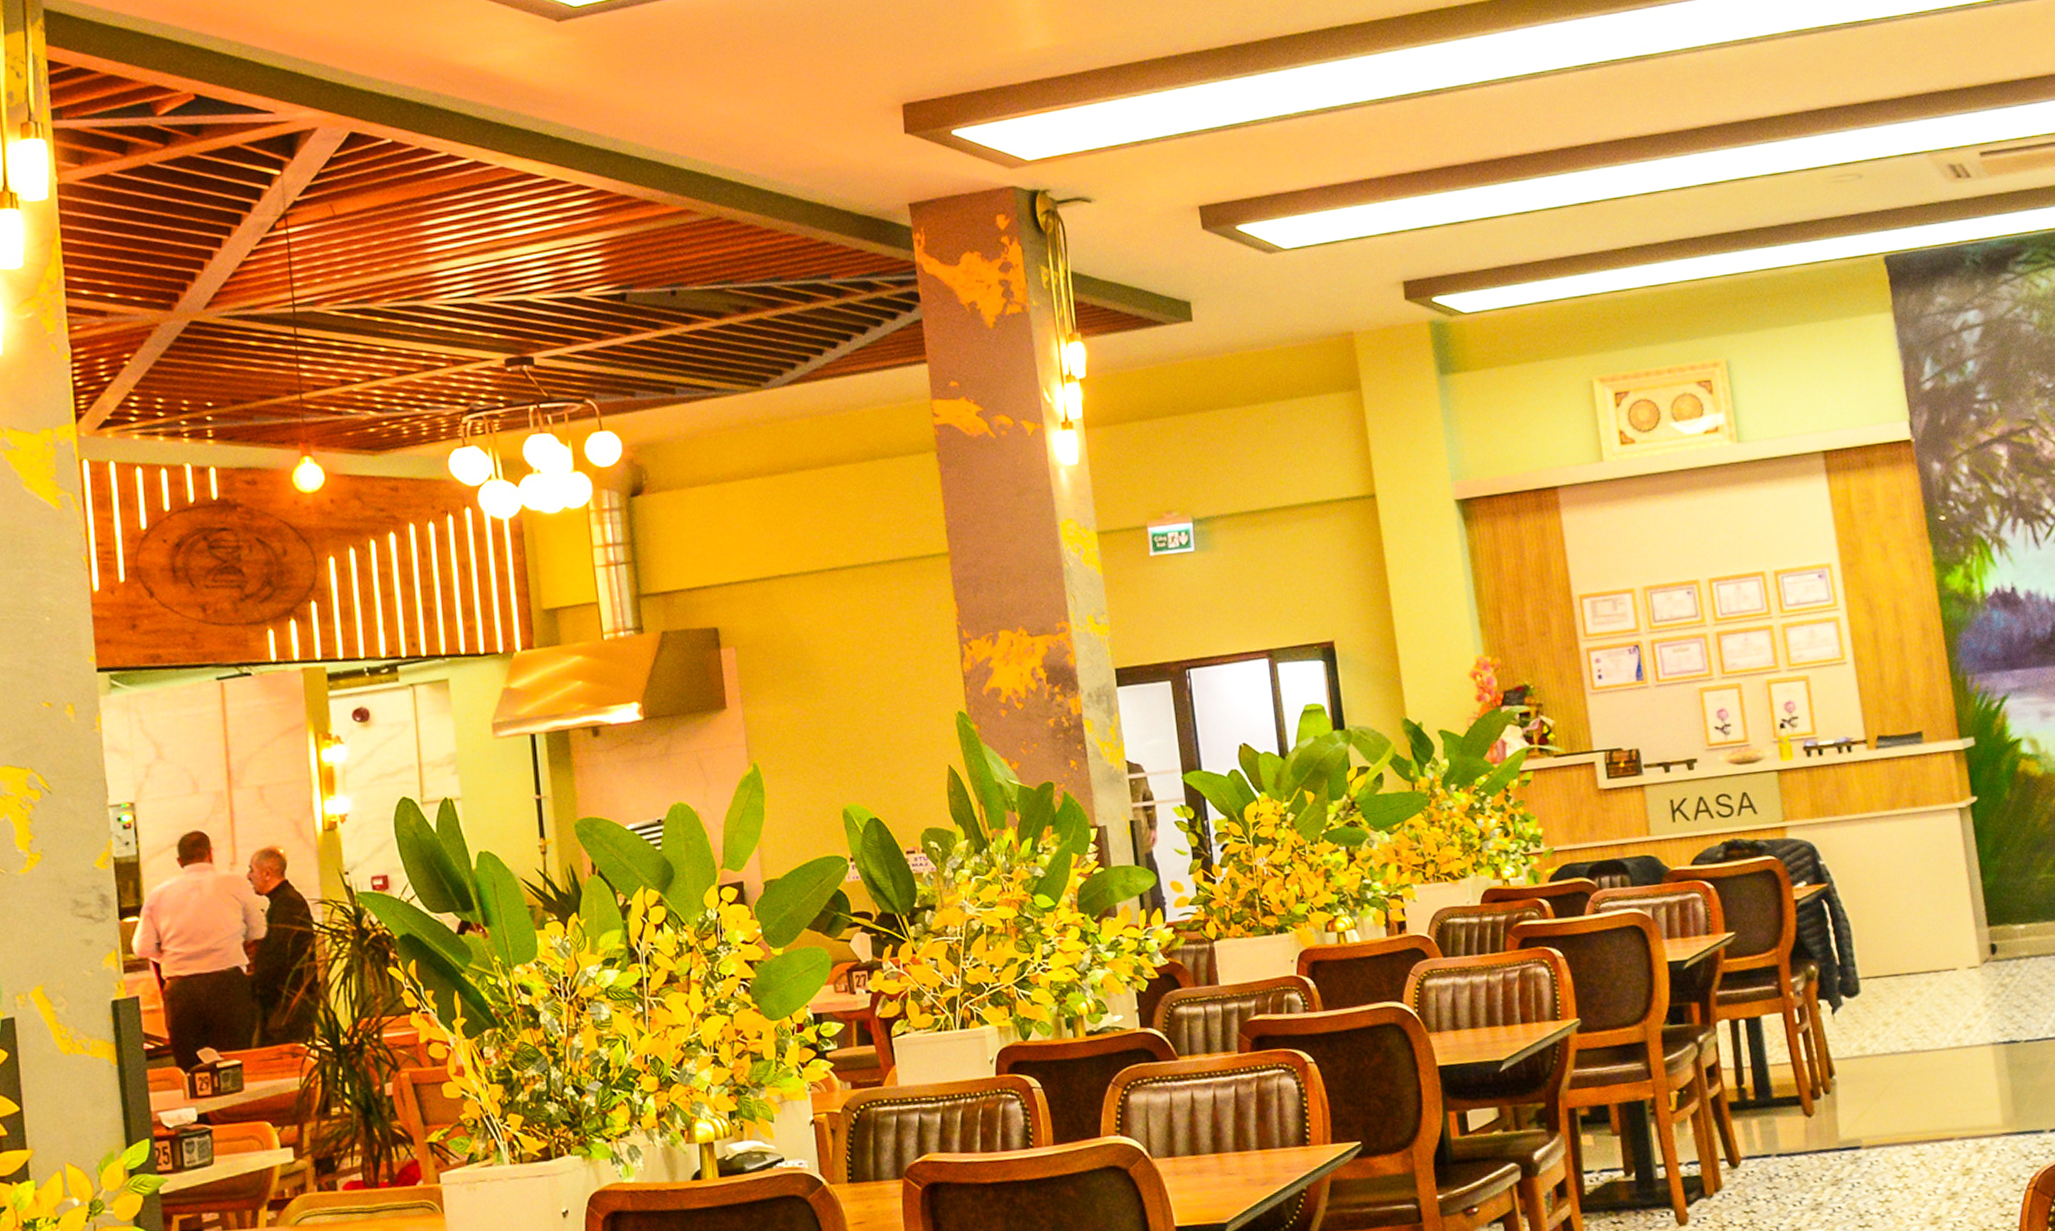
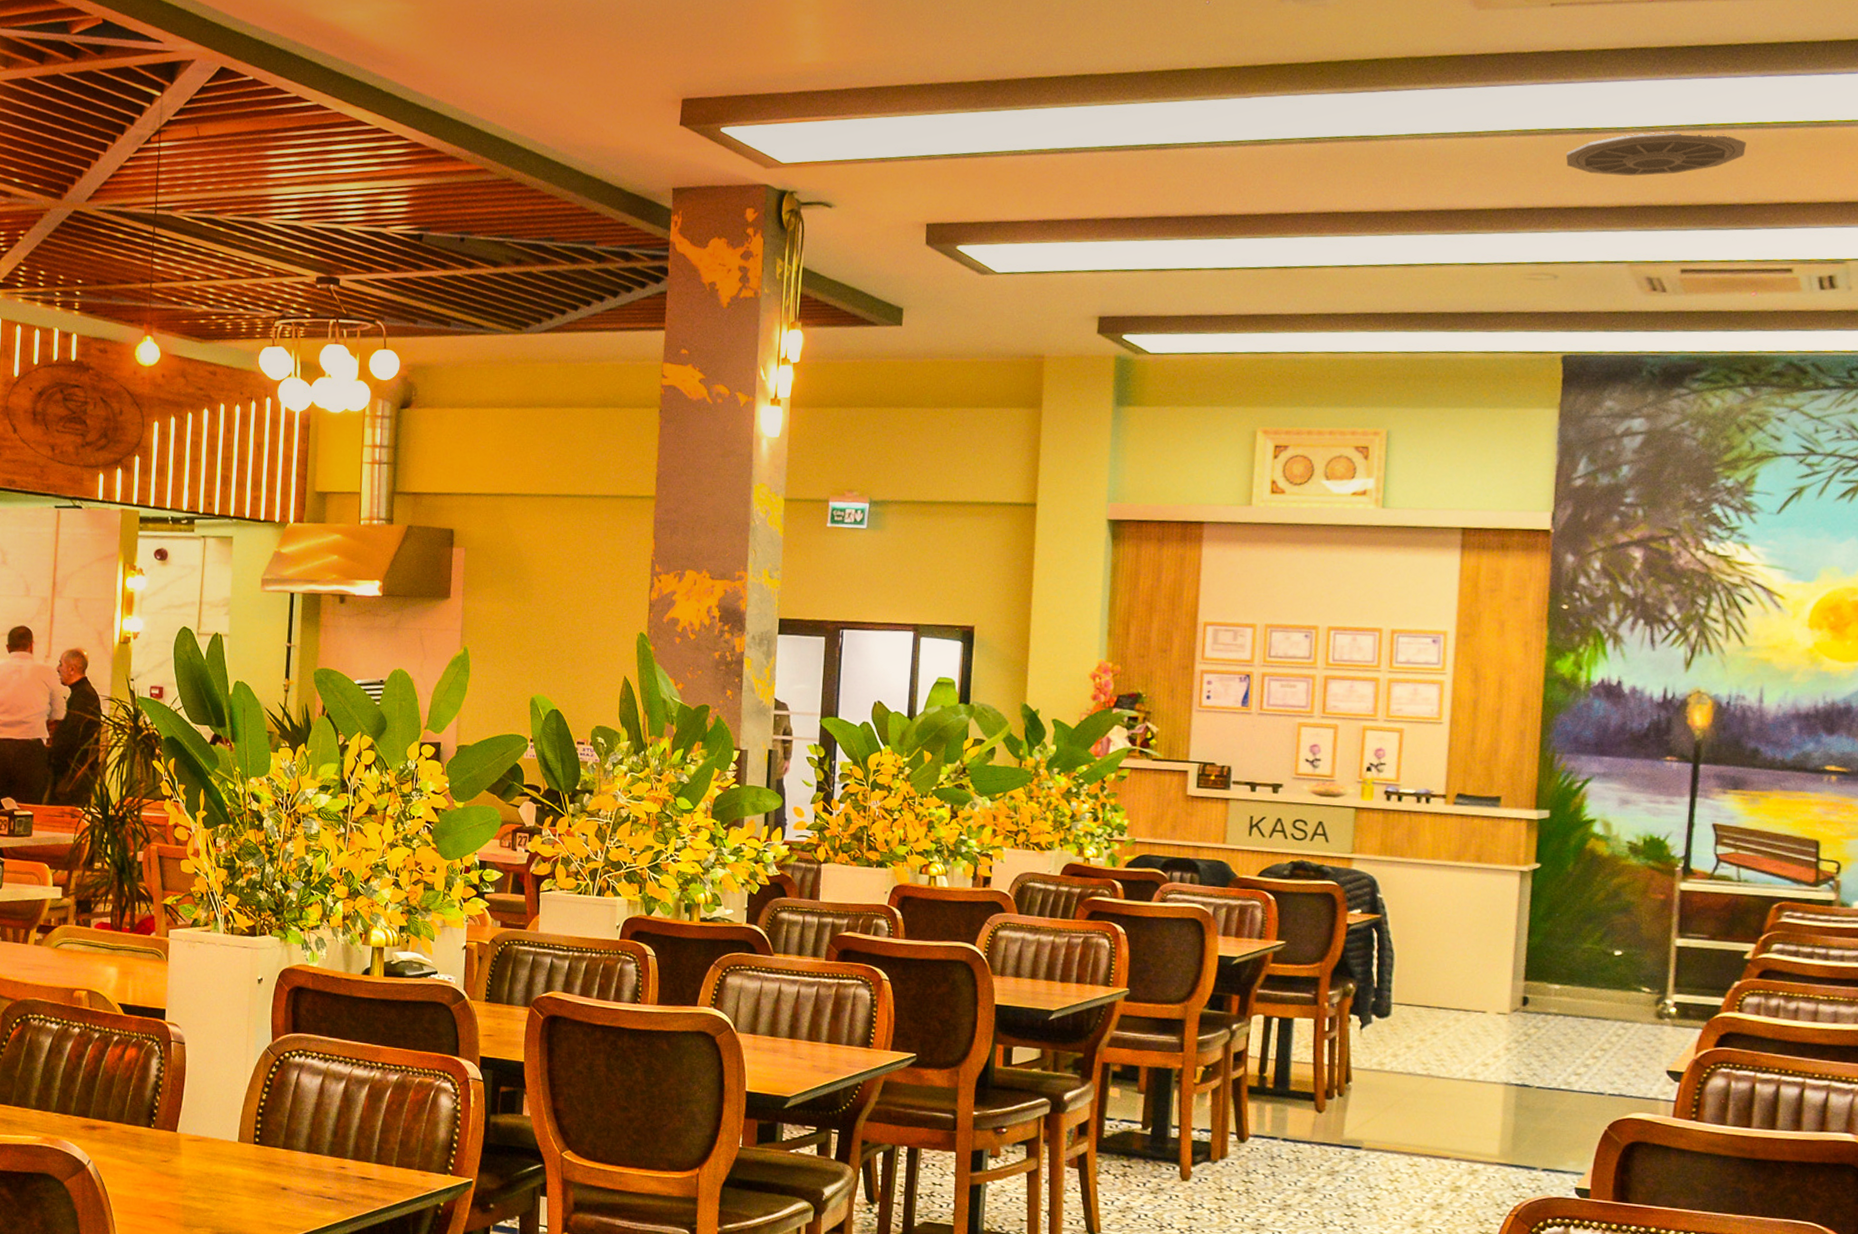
ceiling vent: none [1843,11,2015,67] -> present [1565,131,1746,176]

